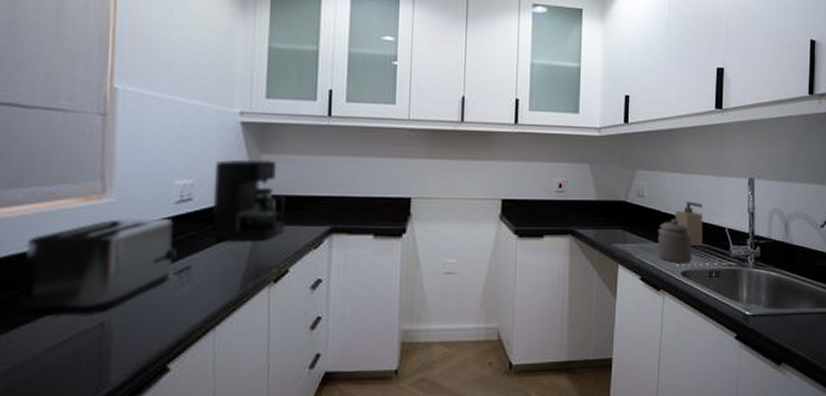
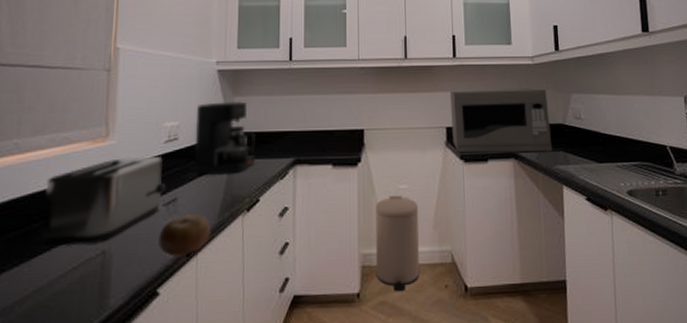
fruit: none [167,283,233,330] -> present [157,213,212,257]
pedal bin: none [417,270,467,369] -> present [376,195,419,292]
microwave: none [507,160,612,229] -> present [449,88,553,153]
jar: present [657,218,692,264] -> none [598,138,636,183]
soap dispenser: present [675,201,703,246] -> none [614,121,645,165]

